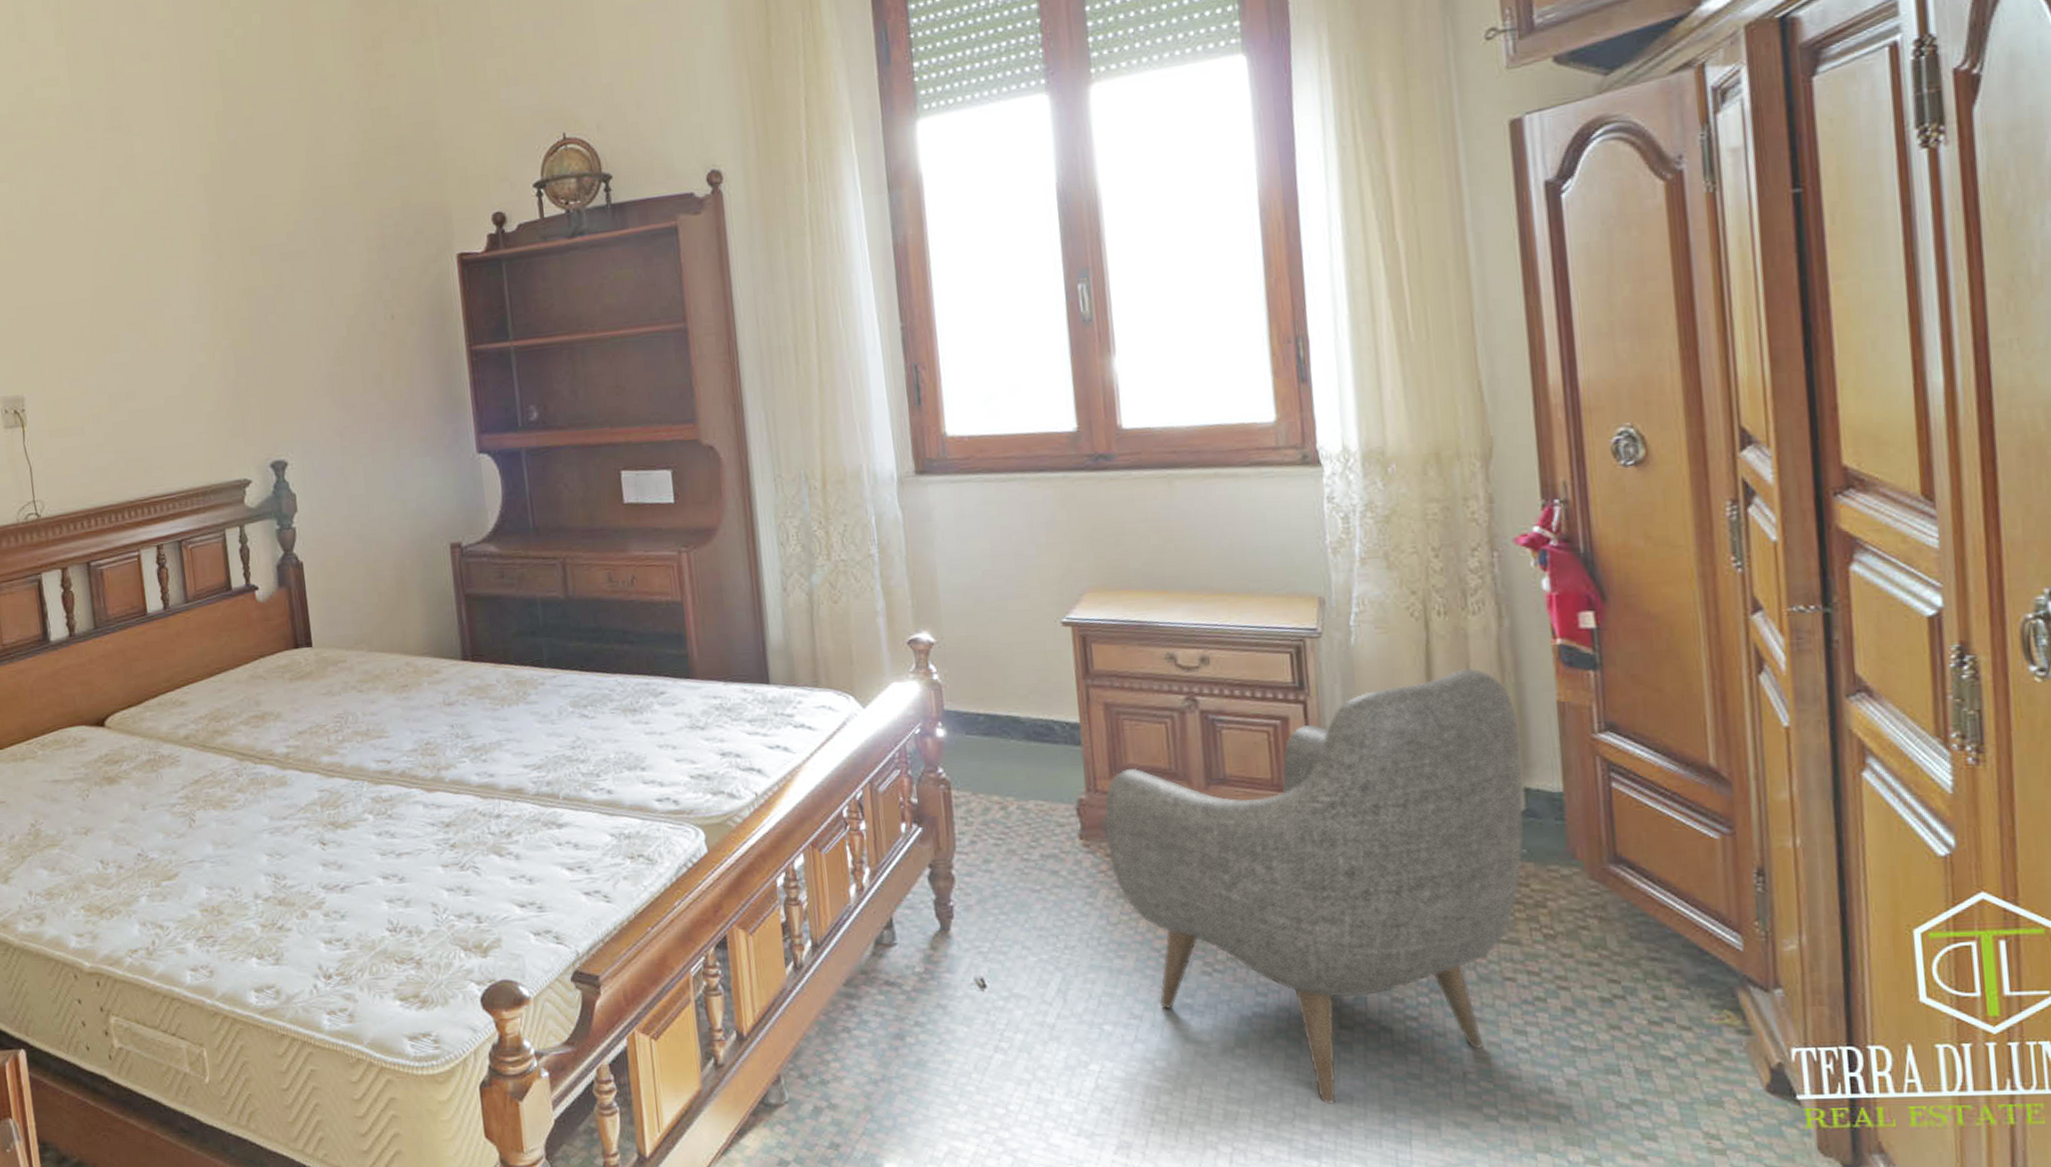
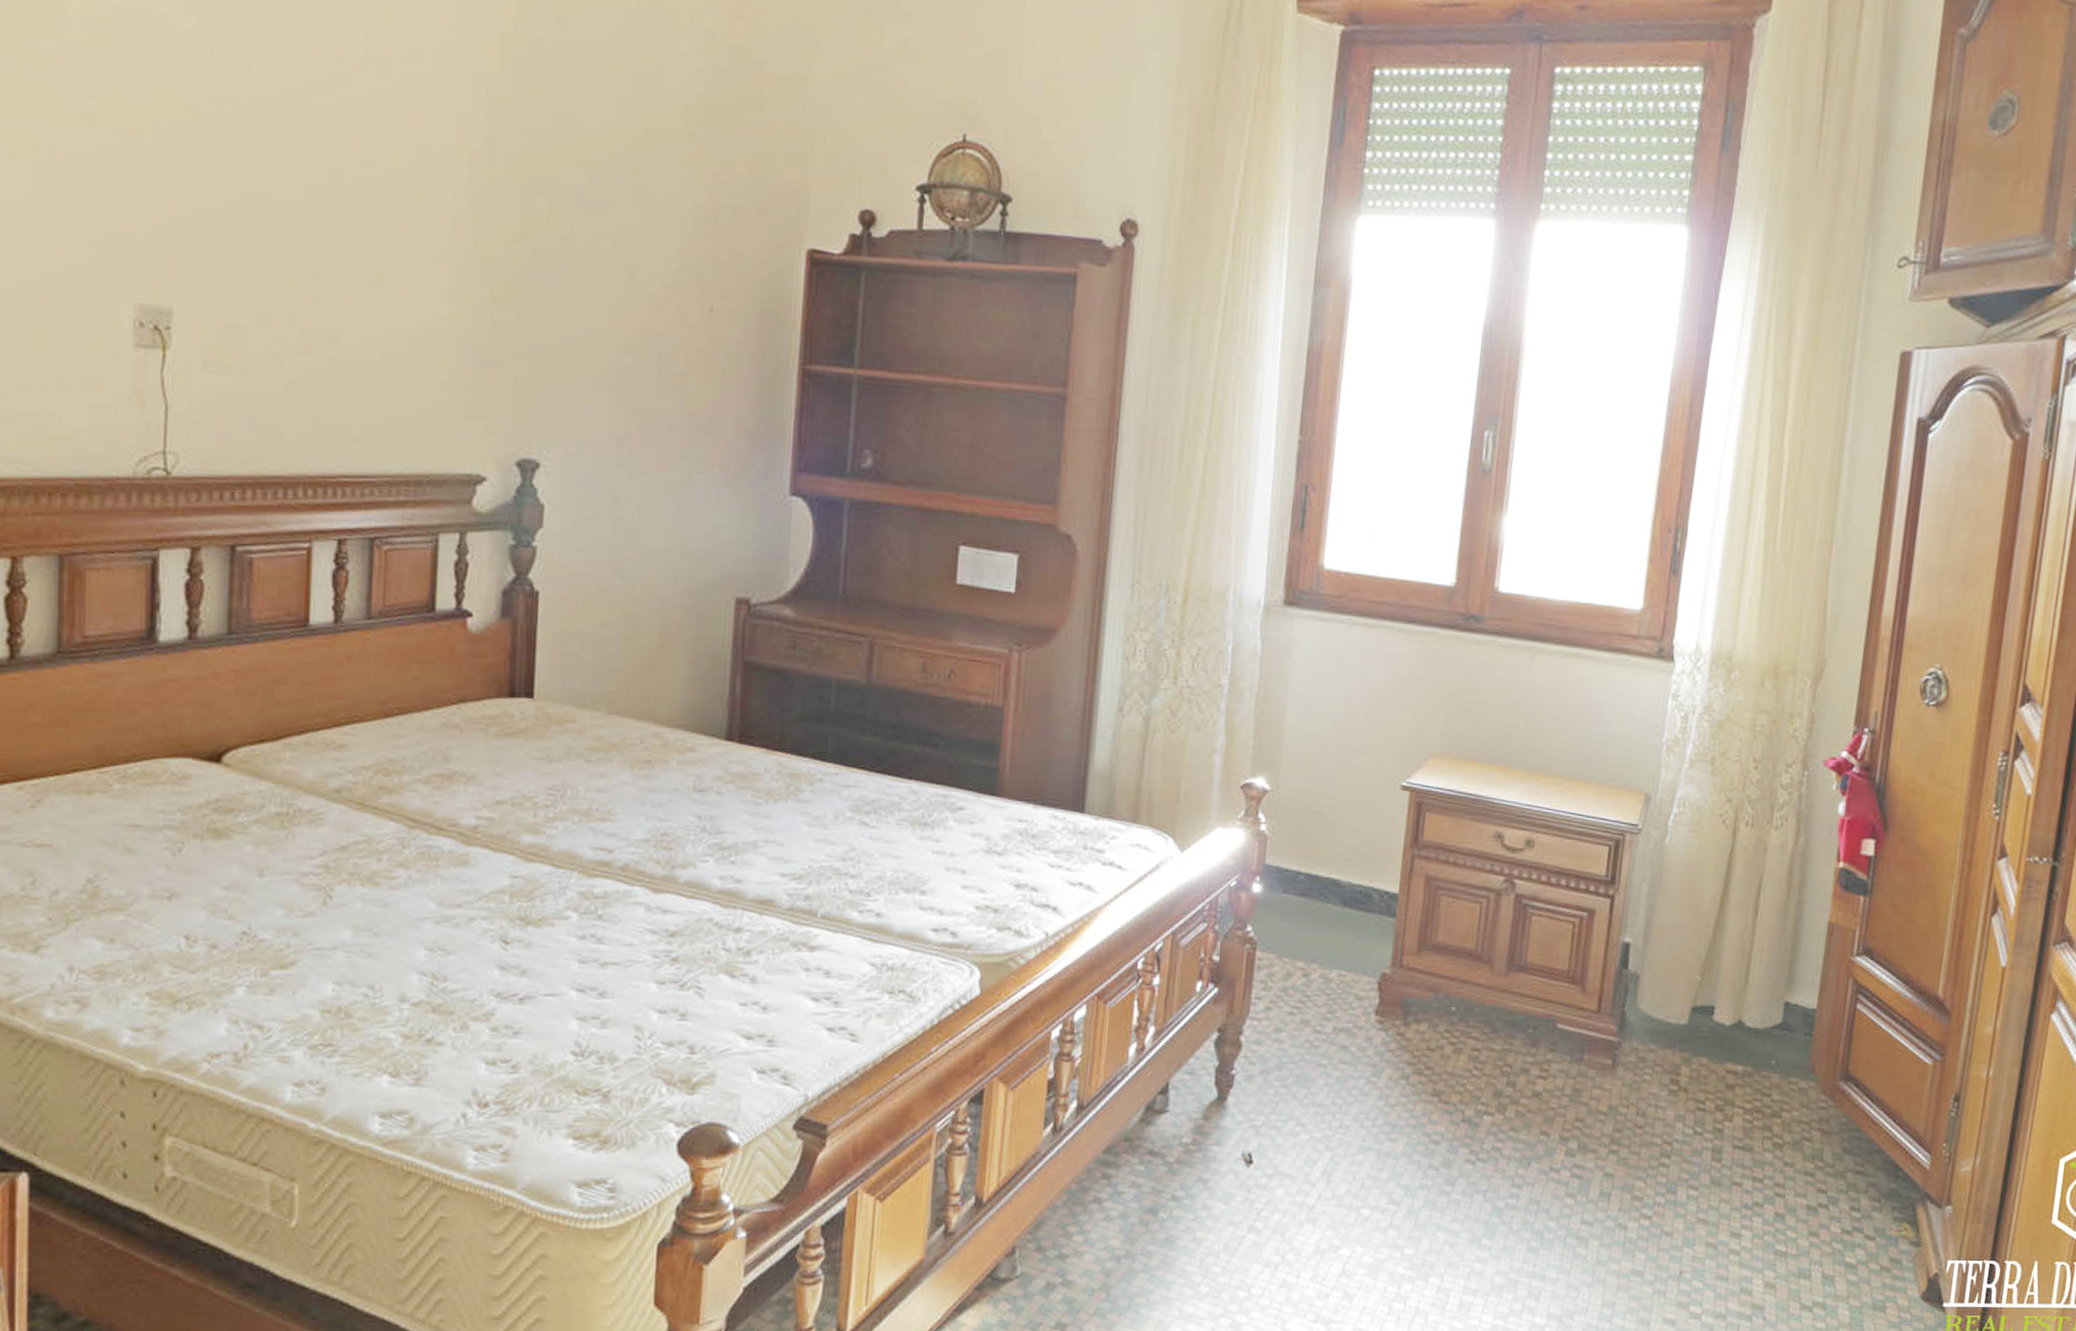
armchair: present [1105,669,1524,1104] -> none [1401,881,1793,1298]

